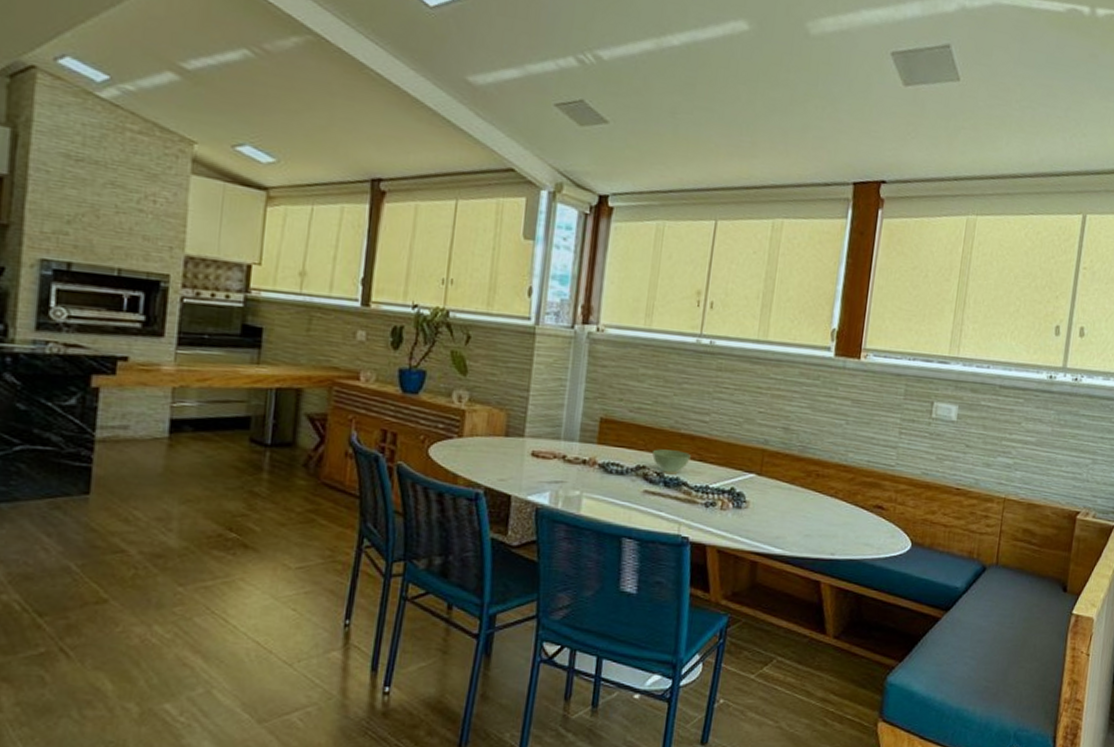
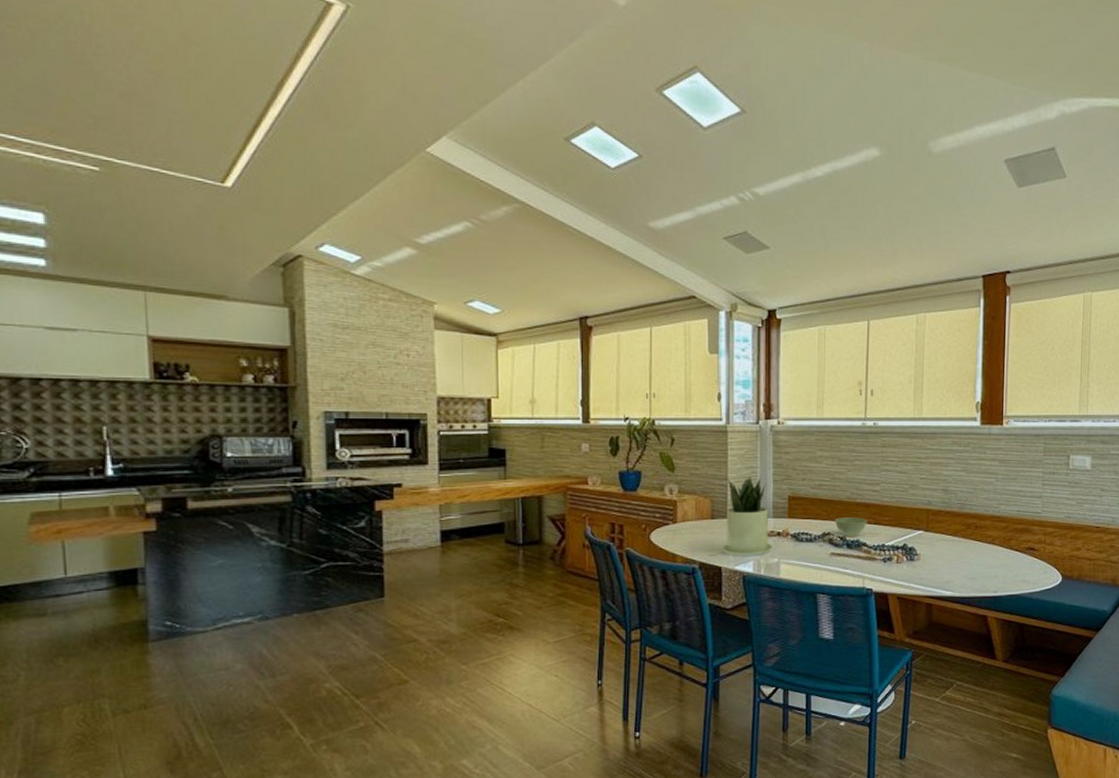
planter: none [515,390,576,486] -> present [723,477,774,556]

